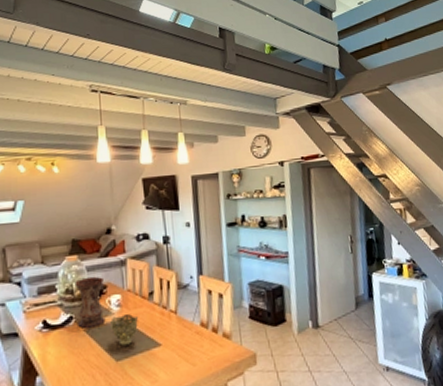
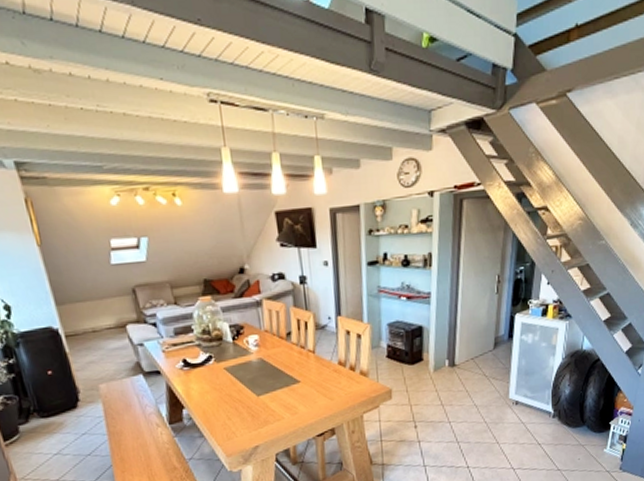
vase: present [75,276,106,328] -> none [210,317,245,367]
decorative bowl: present [110,314,138,347] -> none [249,354,277,383]

